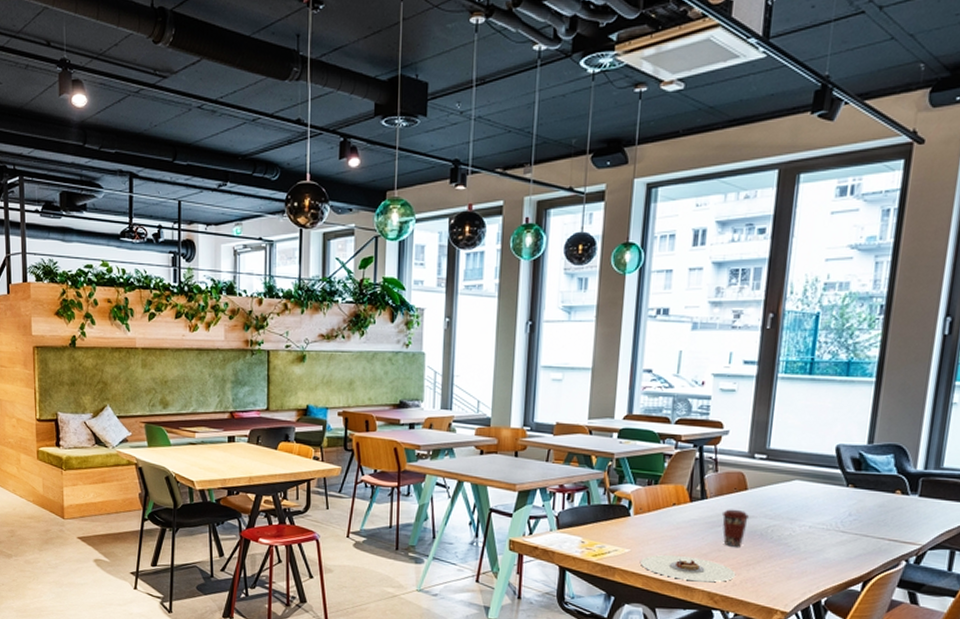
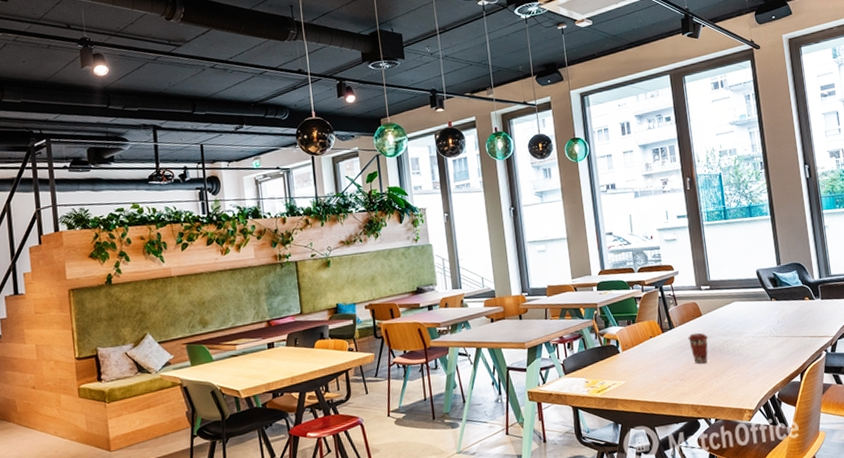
plate: present [639,554,736,582] -> none [634,377,709,399]

